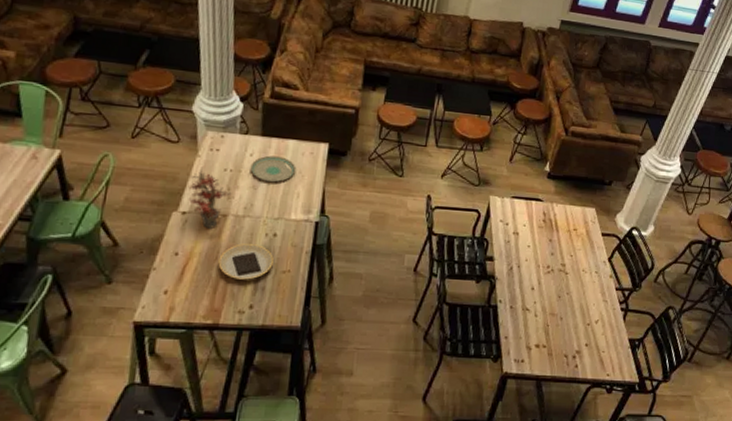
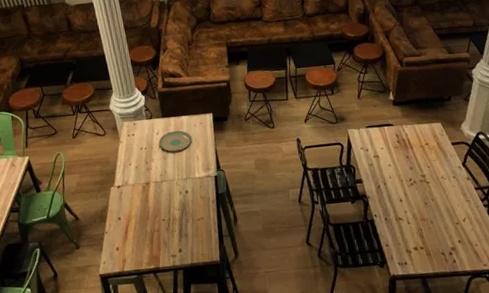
potted plant: present [188,166,232,228] -> none [117,149,150,196]
plate: present [218,243,274,280] -> none [150,201,190,231]

